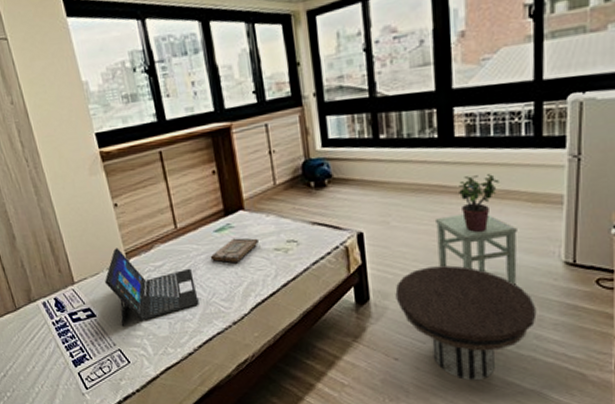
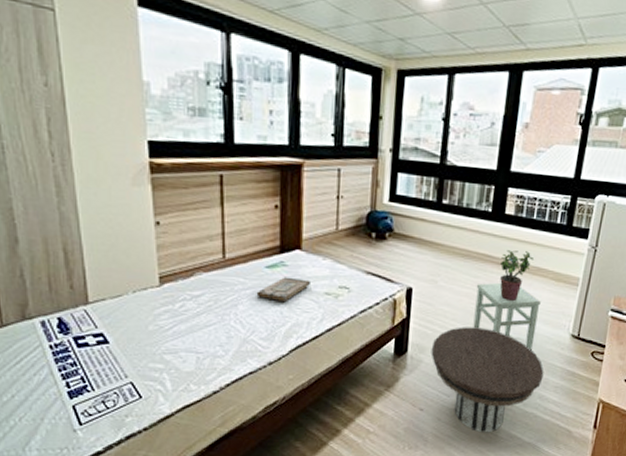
laptop: present [105,247,199,327] -> none [128,270,235,358]

